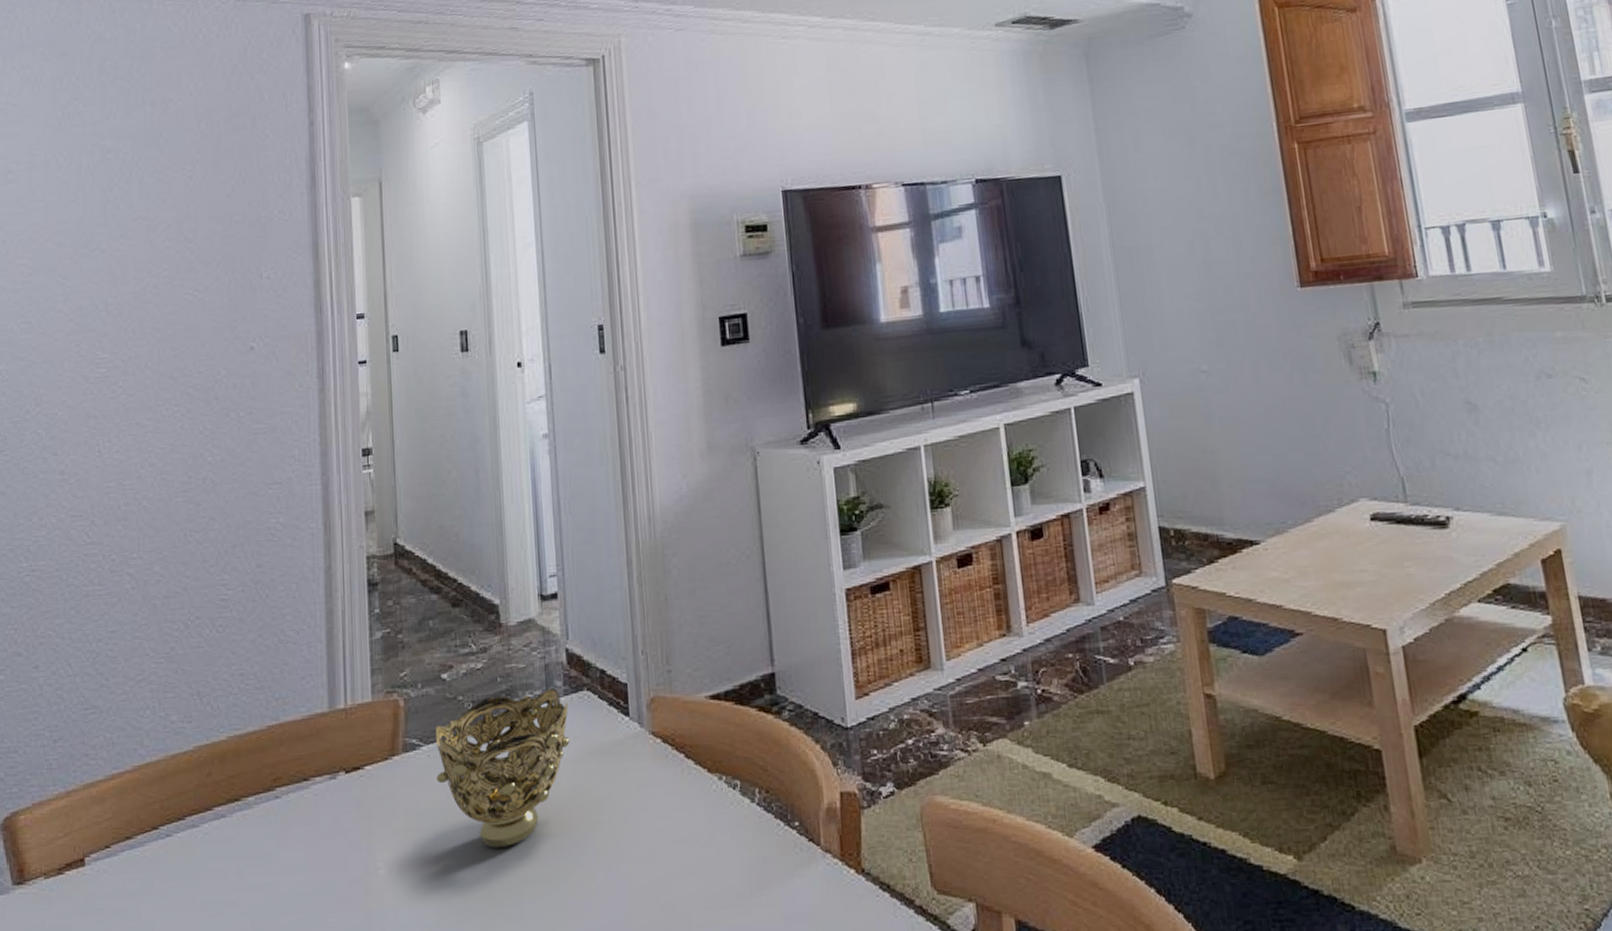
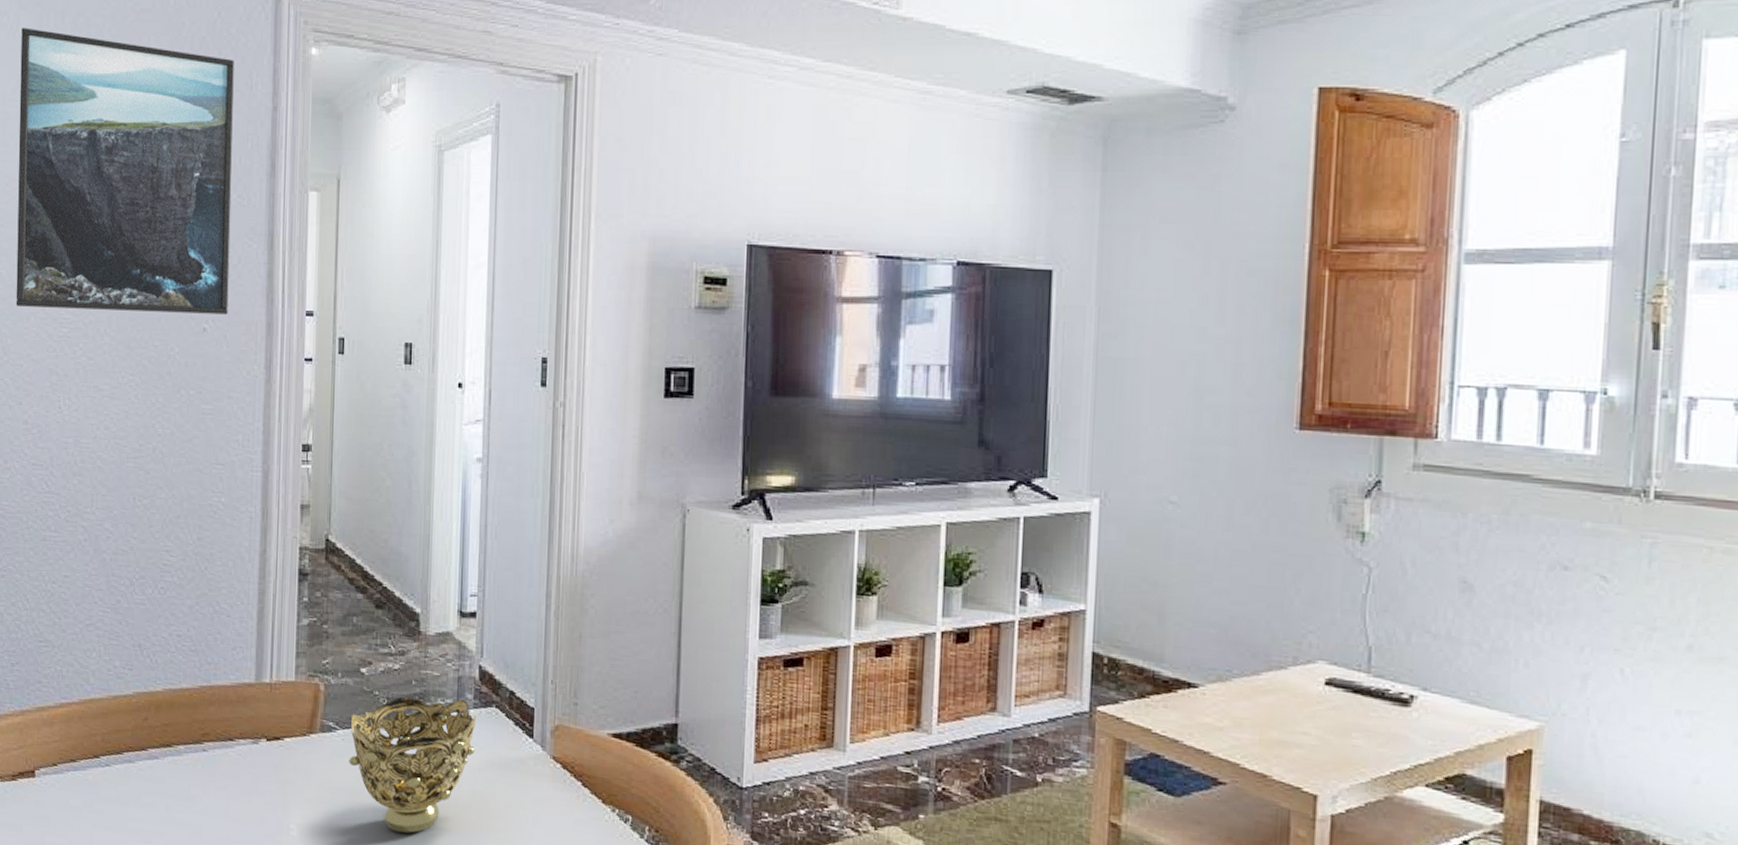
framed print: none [46,77,276,354] -> present [16,27,234,315]

